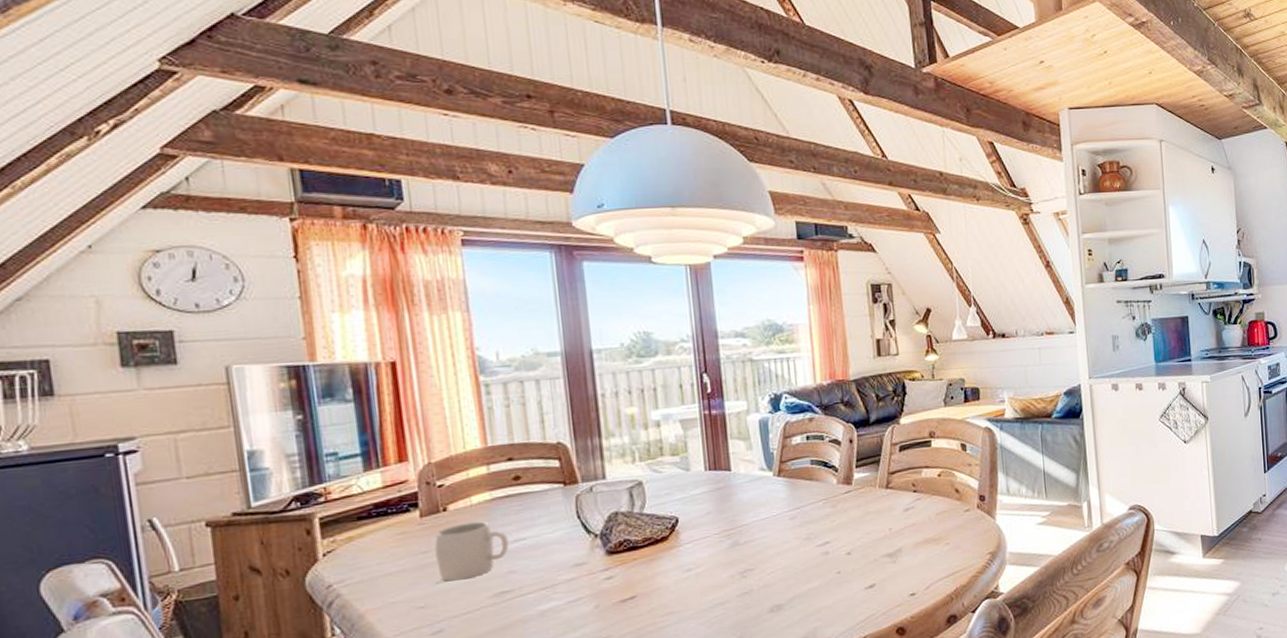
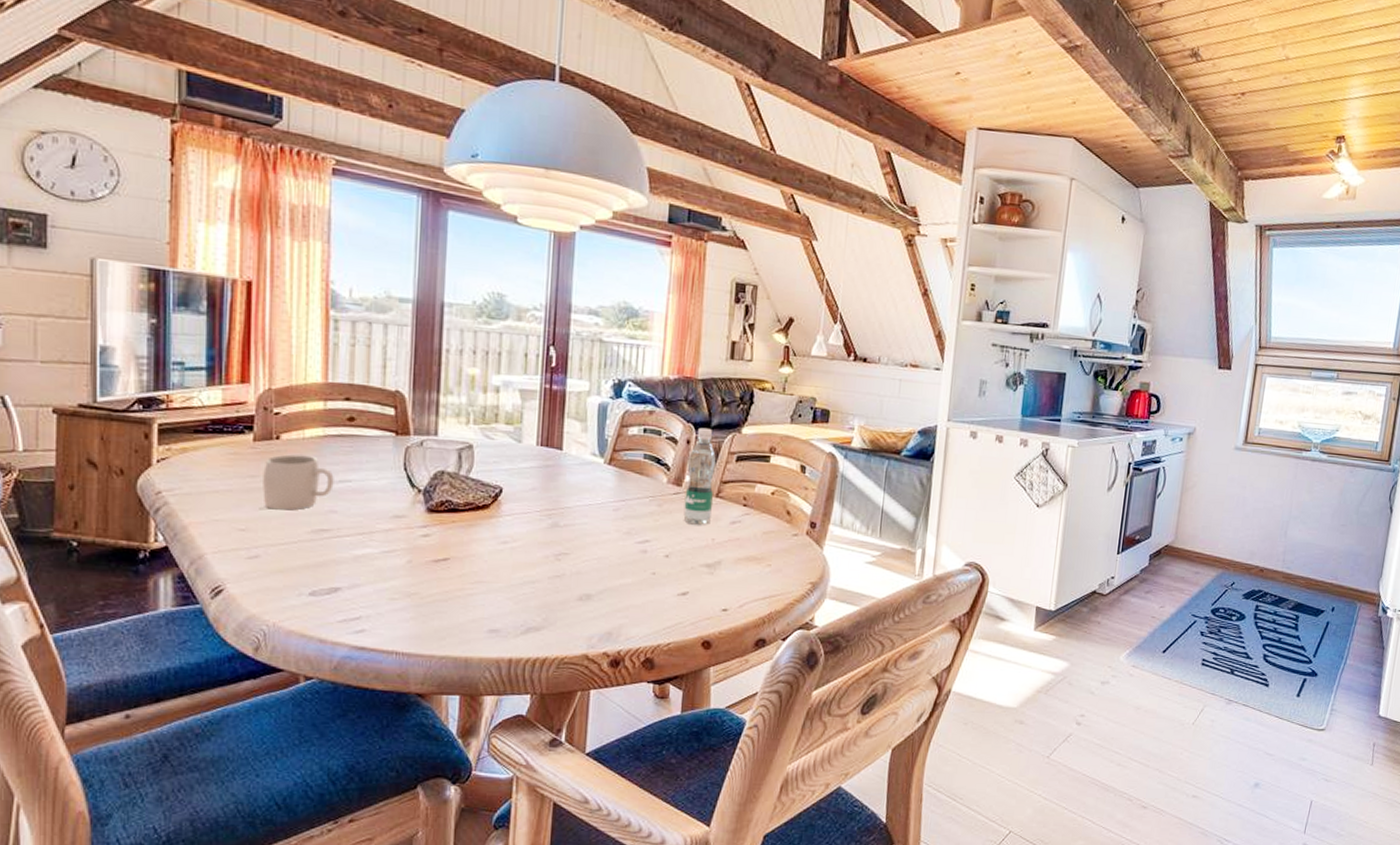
bottle: none [853,424,885,520] -> present [683,427,717,526]

